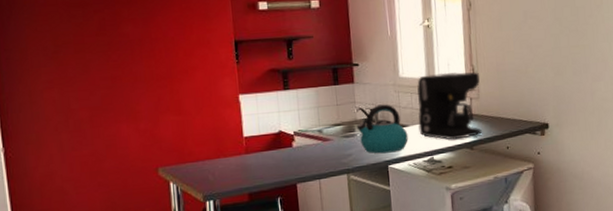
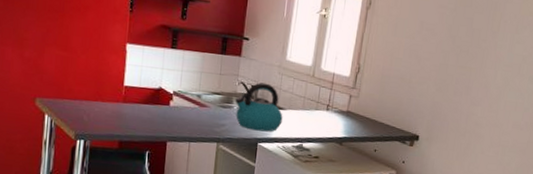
coffee maker: present [417,72,482,140] -> none [294,63,364,134]

